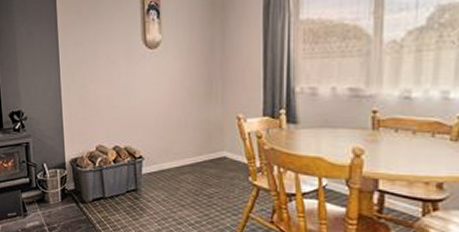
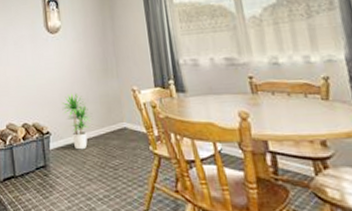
potted plant: none [157,116,191,176] -> present [61,92,93,150]

